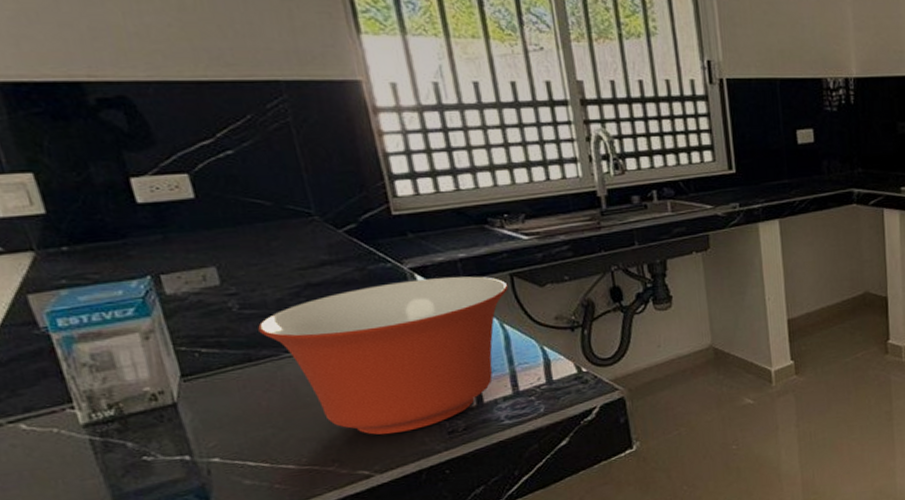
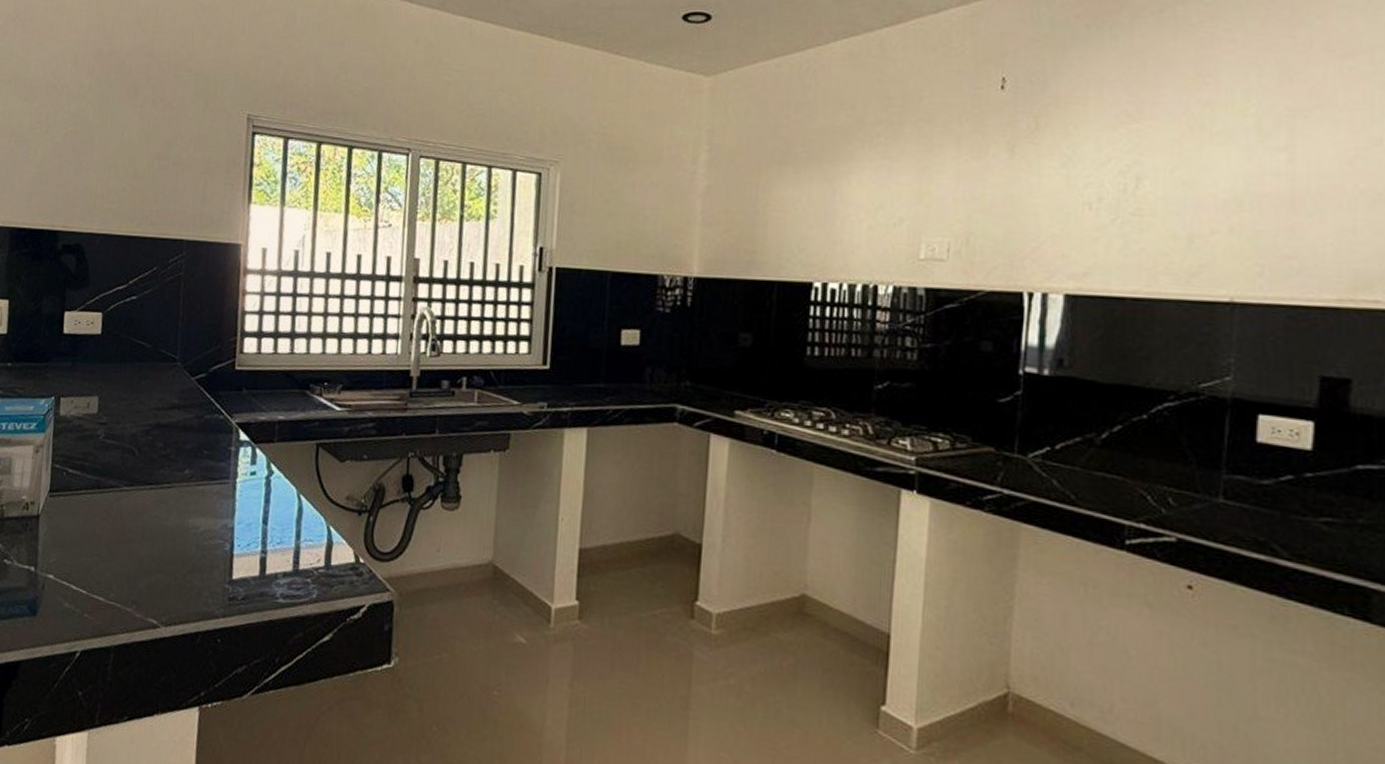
mixing bowl: present [258,276,509,435] -> none [112,435,313,589]

